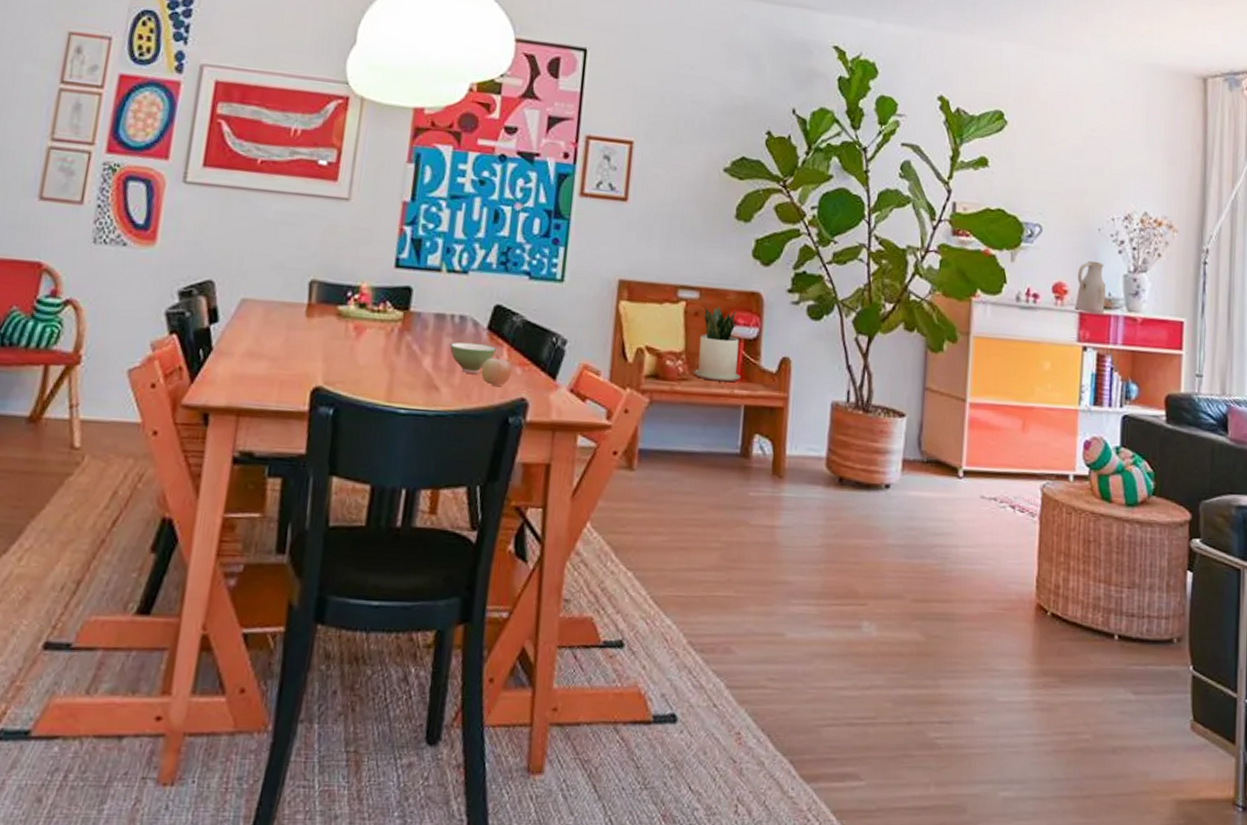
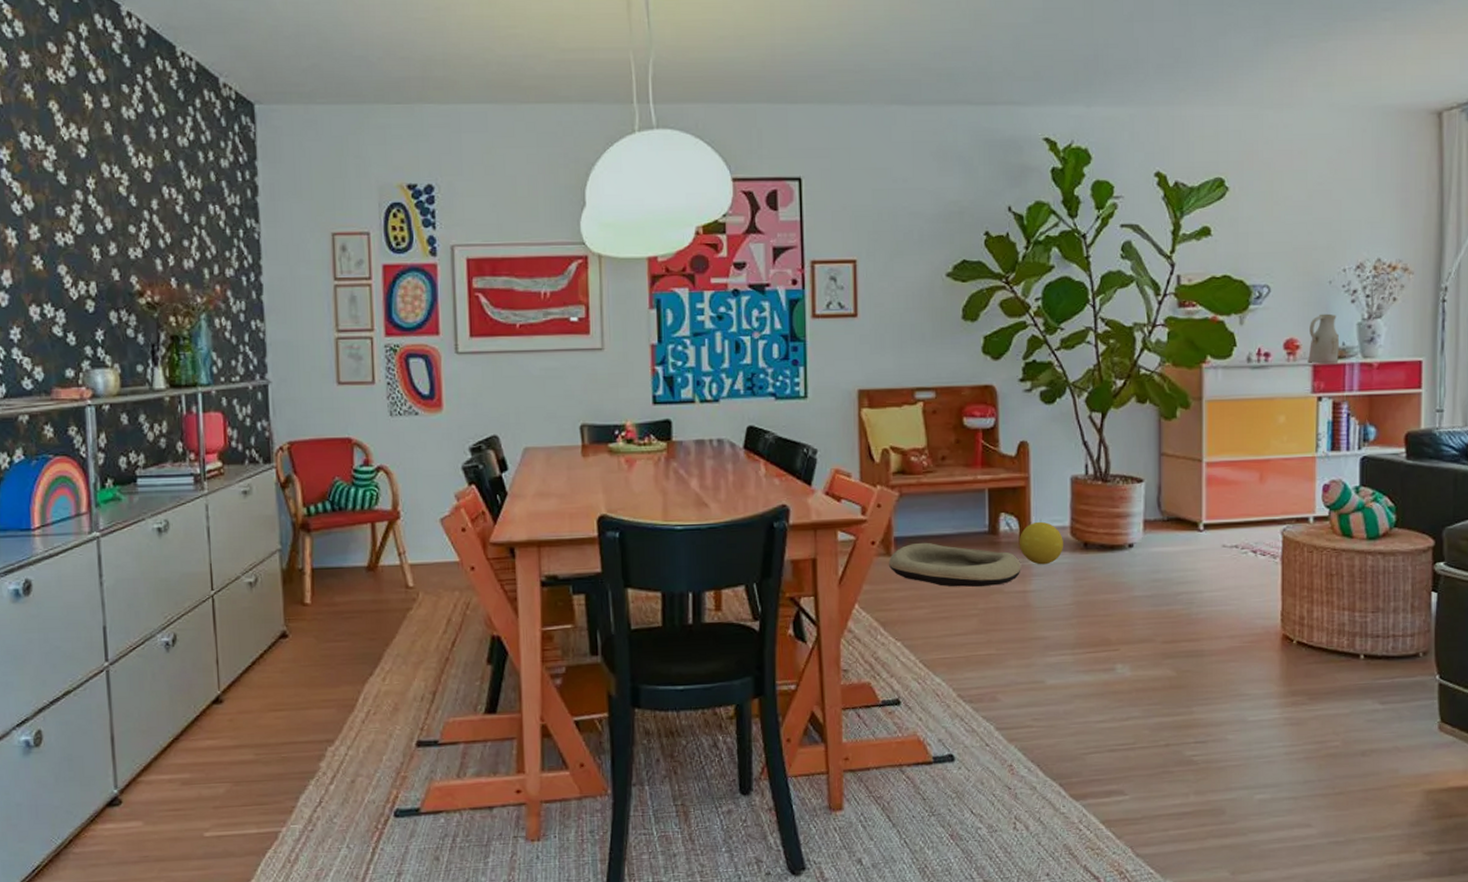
bowl: present [449,342,496,374] -> none [712,461,754,489]
fruit: present [480,353,512,387] -> none [743,469,771,498]
dog bed: none [629,458,771,517] -> present [889,542,1021,587]
planter: present [692,306,741,383] -> none [936,402,983,471]
ball: none [771,448,819,498] -> present [1019,521,1064,565]

